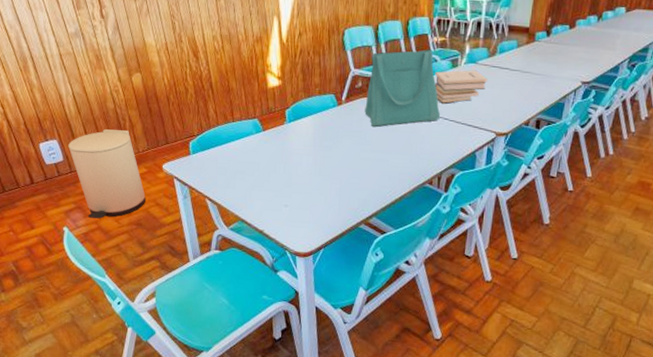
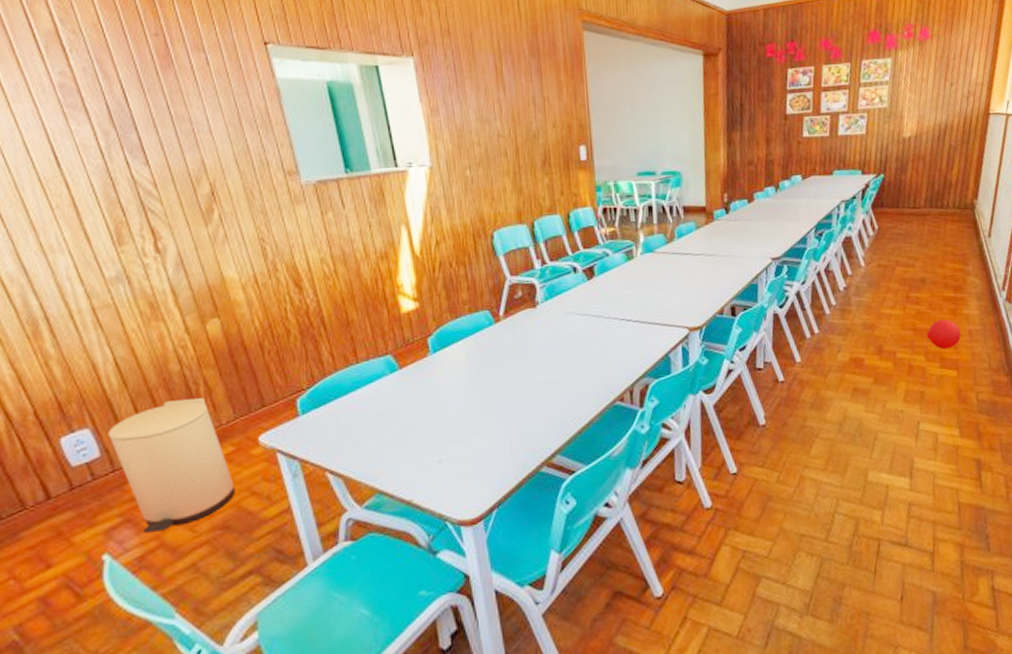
tote bag: present [364,50,441,128] -> none [529,244,622,343]
books: present [435,70,488,104] -> none [608,260,670,303]

